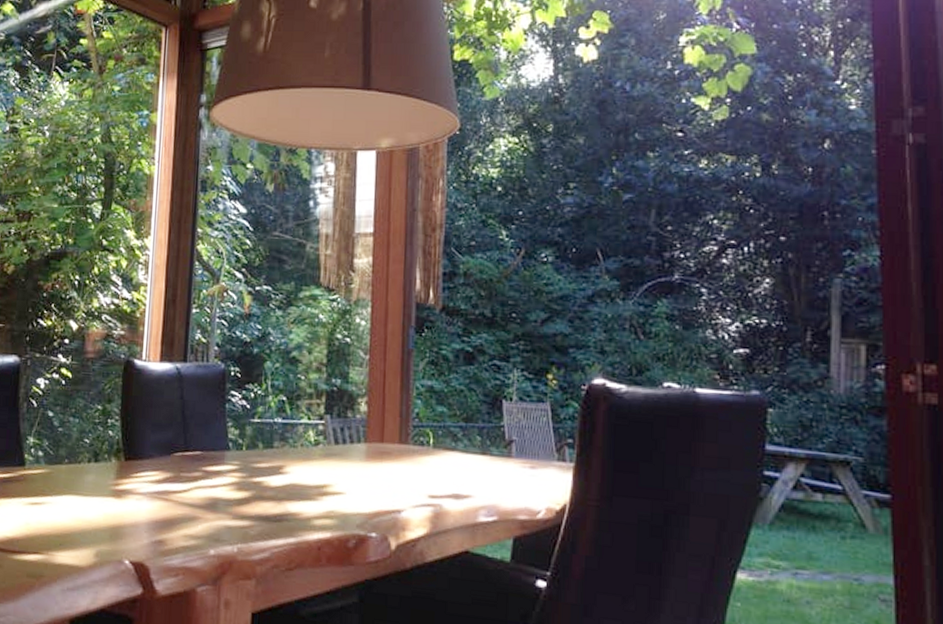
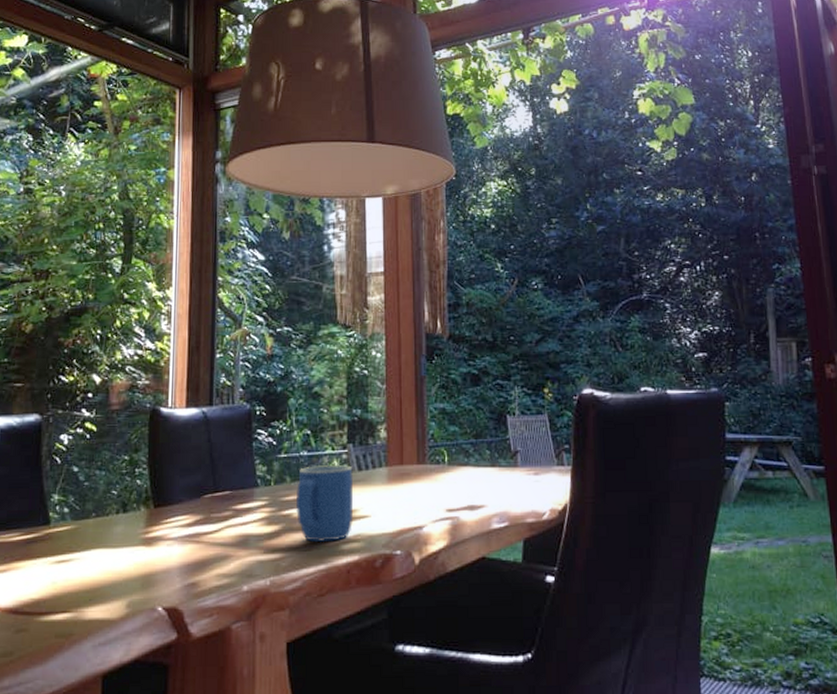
mug: none [266,434,330,516] -> present [295,464,354,543]

